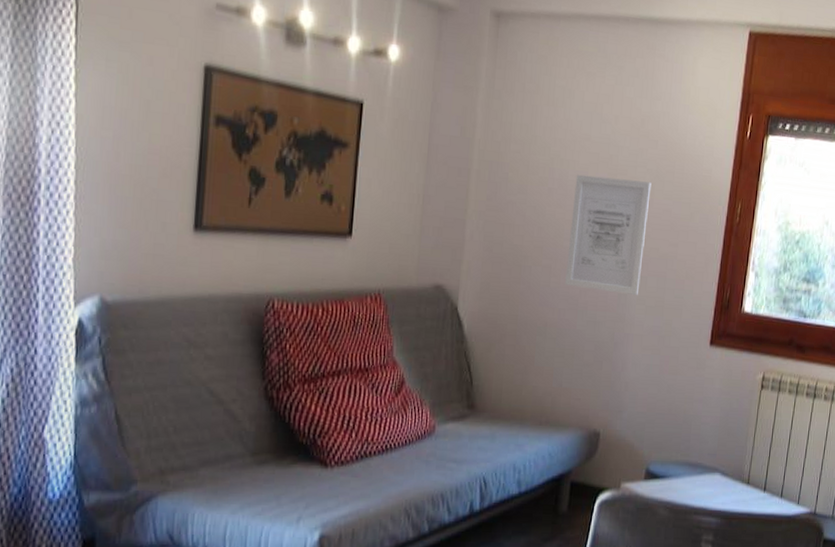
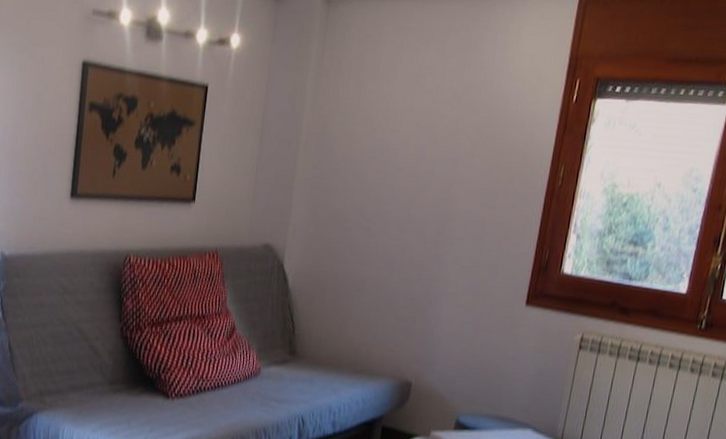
wall art: present [565,174,652,296] -> none [383,142,471,256]

